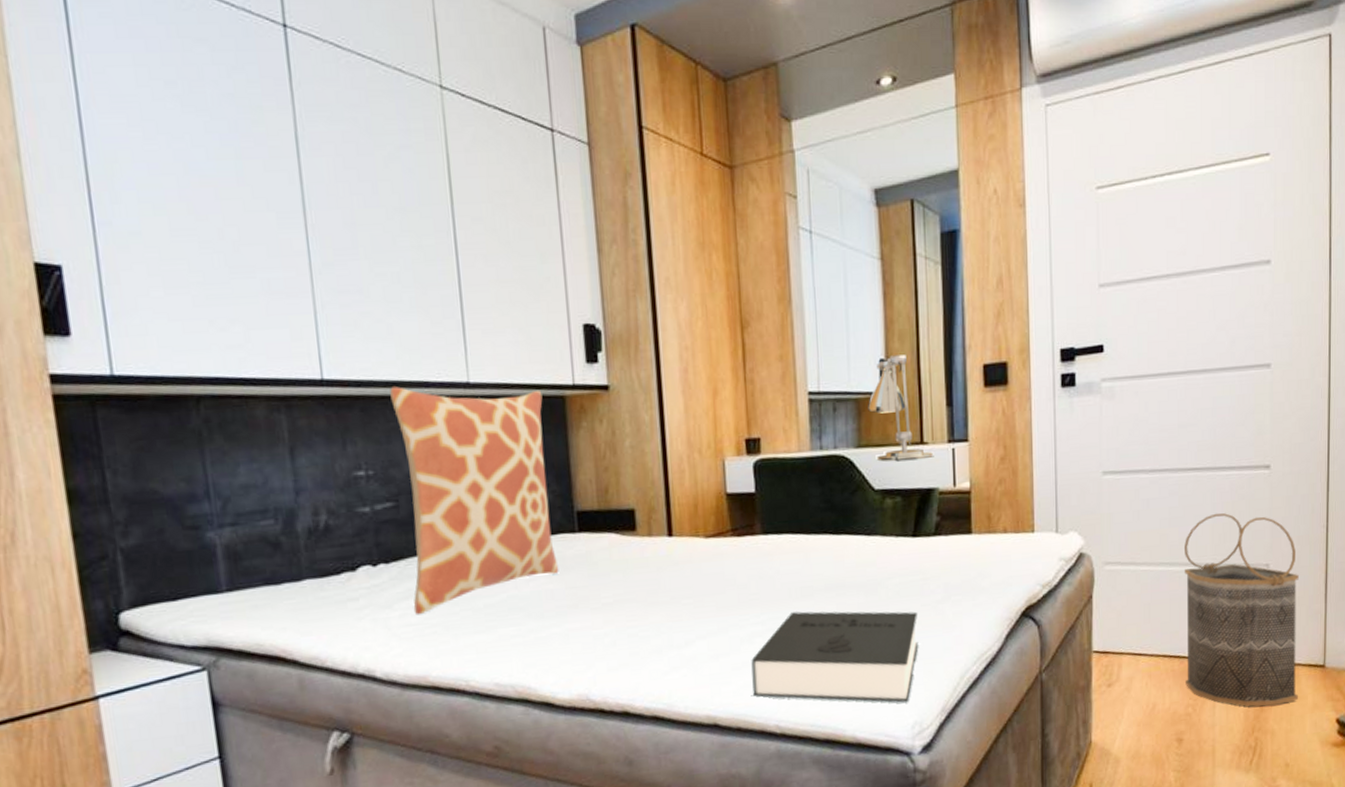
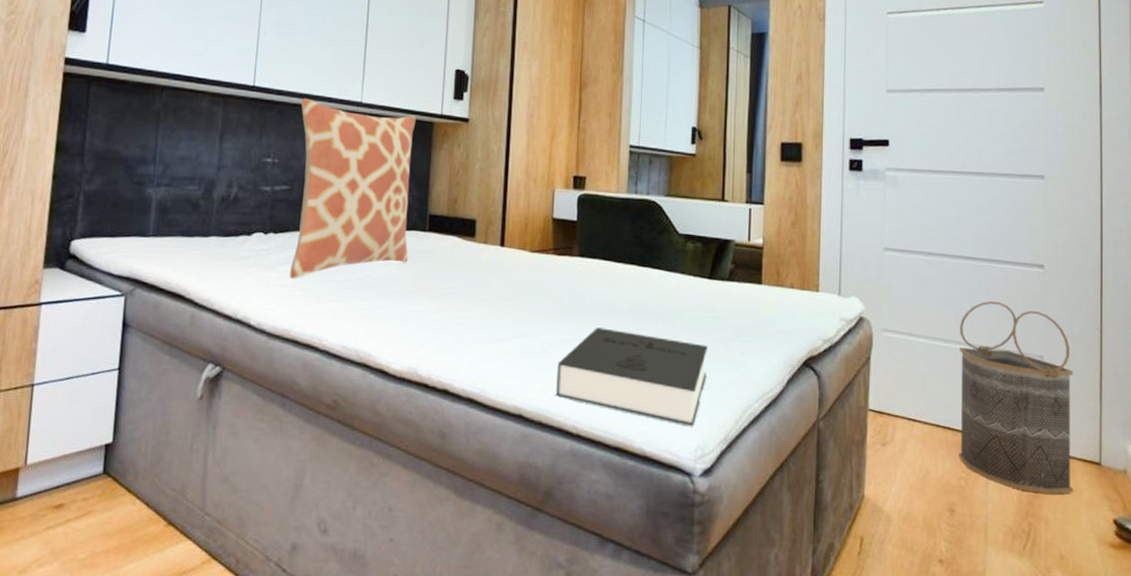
desk lamp: present [867,354,933,462] -> none [678,125,732,214]

